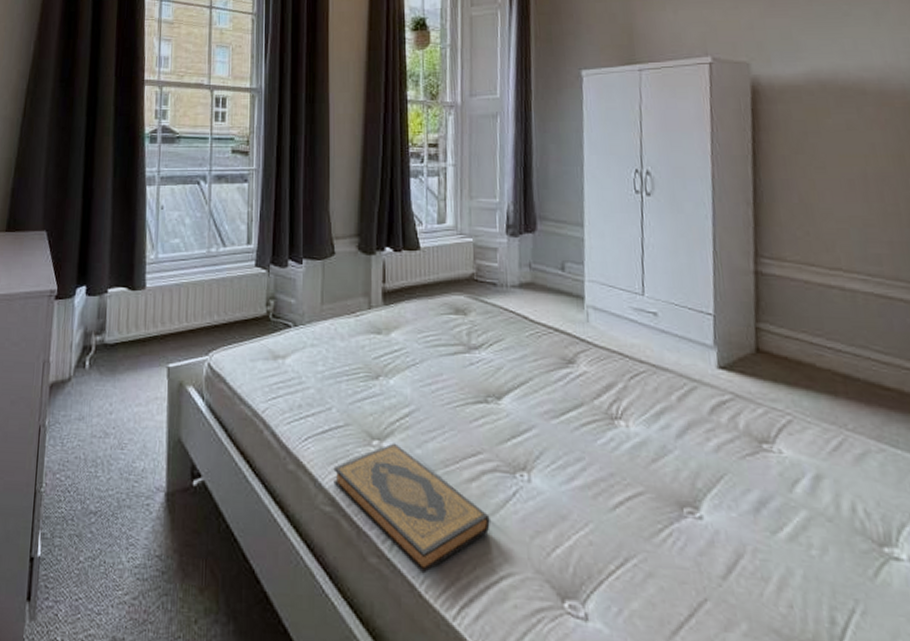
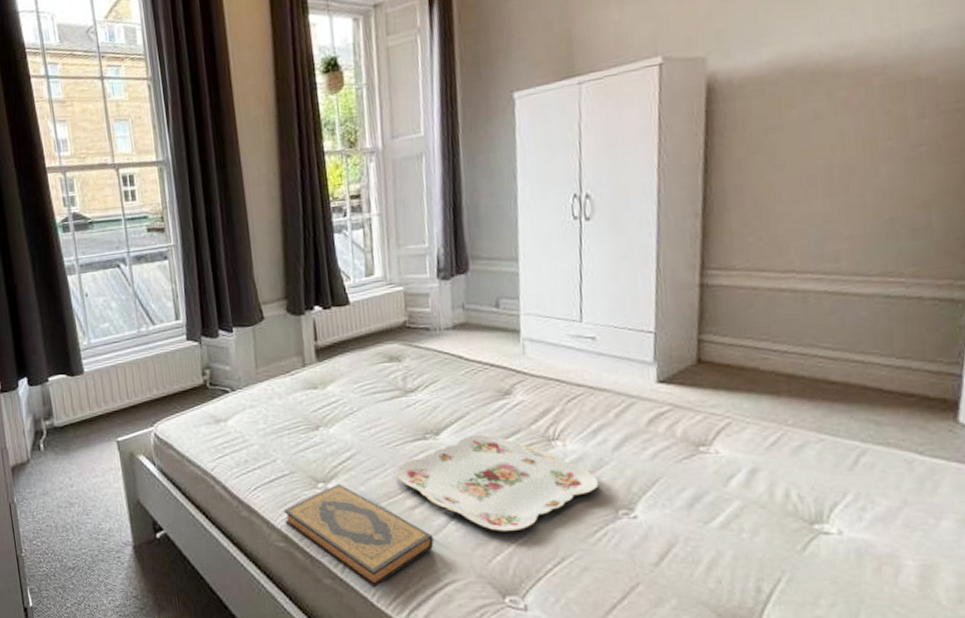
serving tray: none [455,403,663,521] -> present [396,434,599,532]

